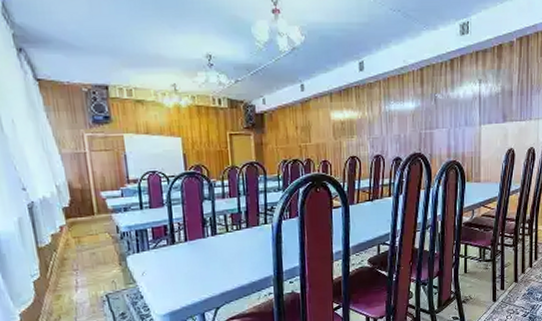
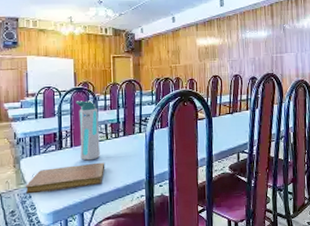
notebook: none [134,257,227,295] -> present [25,162,106,194]
water bottle: none [188,187,220,257] -> present [76,100,100,161]

